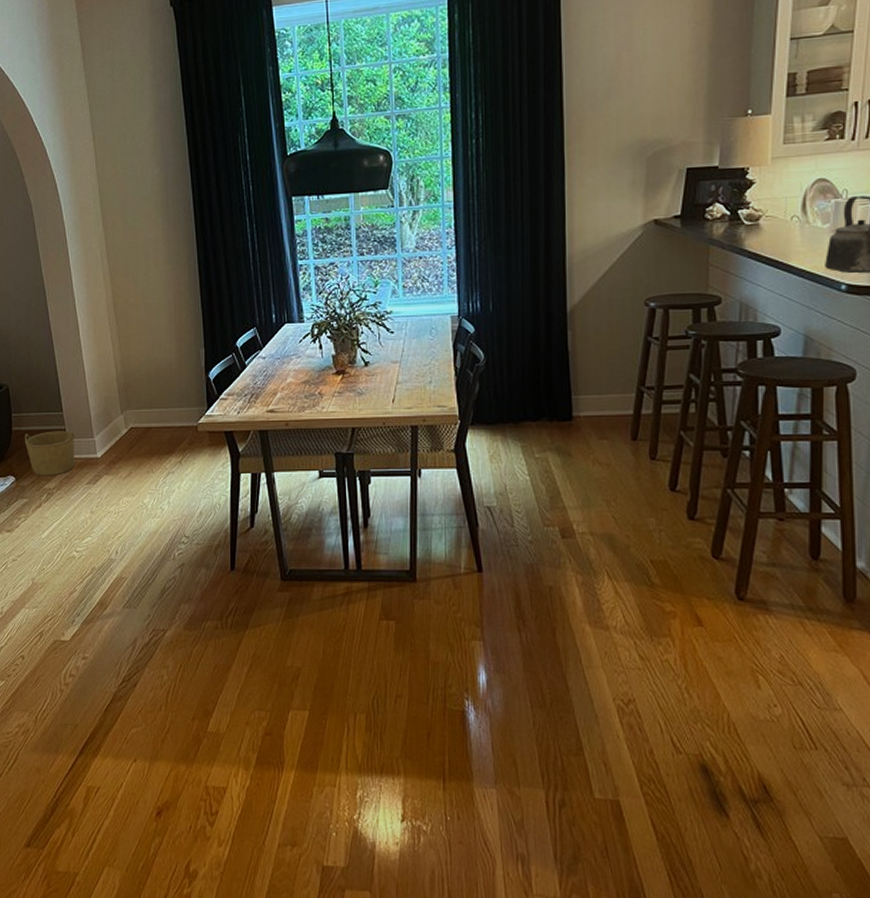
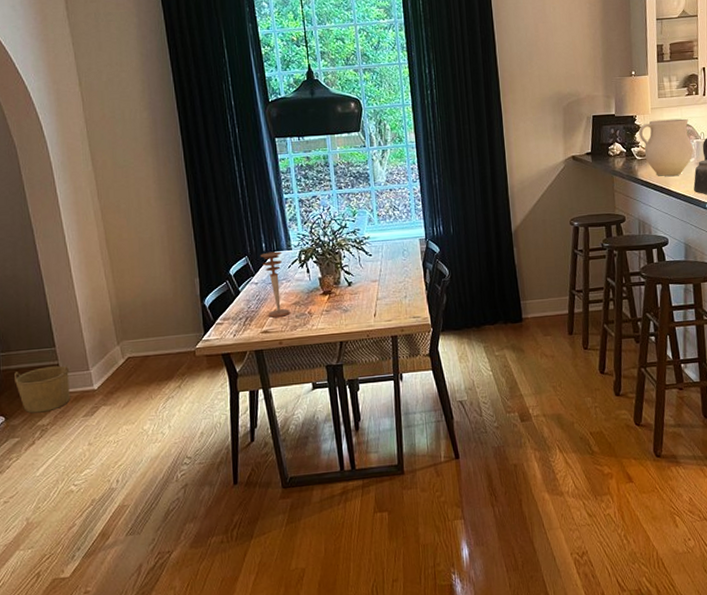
candlestick: none [269,323,299,396] -> present [260,251,290,318]
ceramic jug: none [751,171,829,247] -> present [639,118,694,176]

